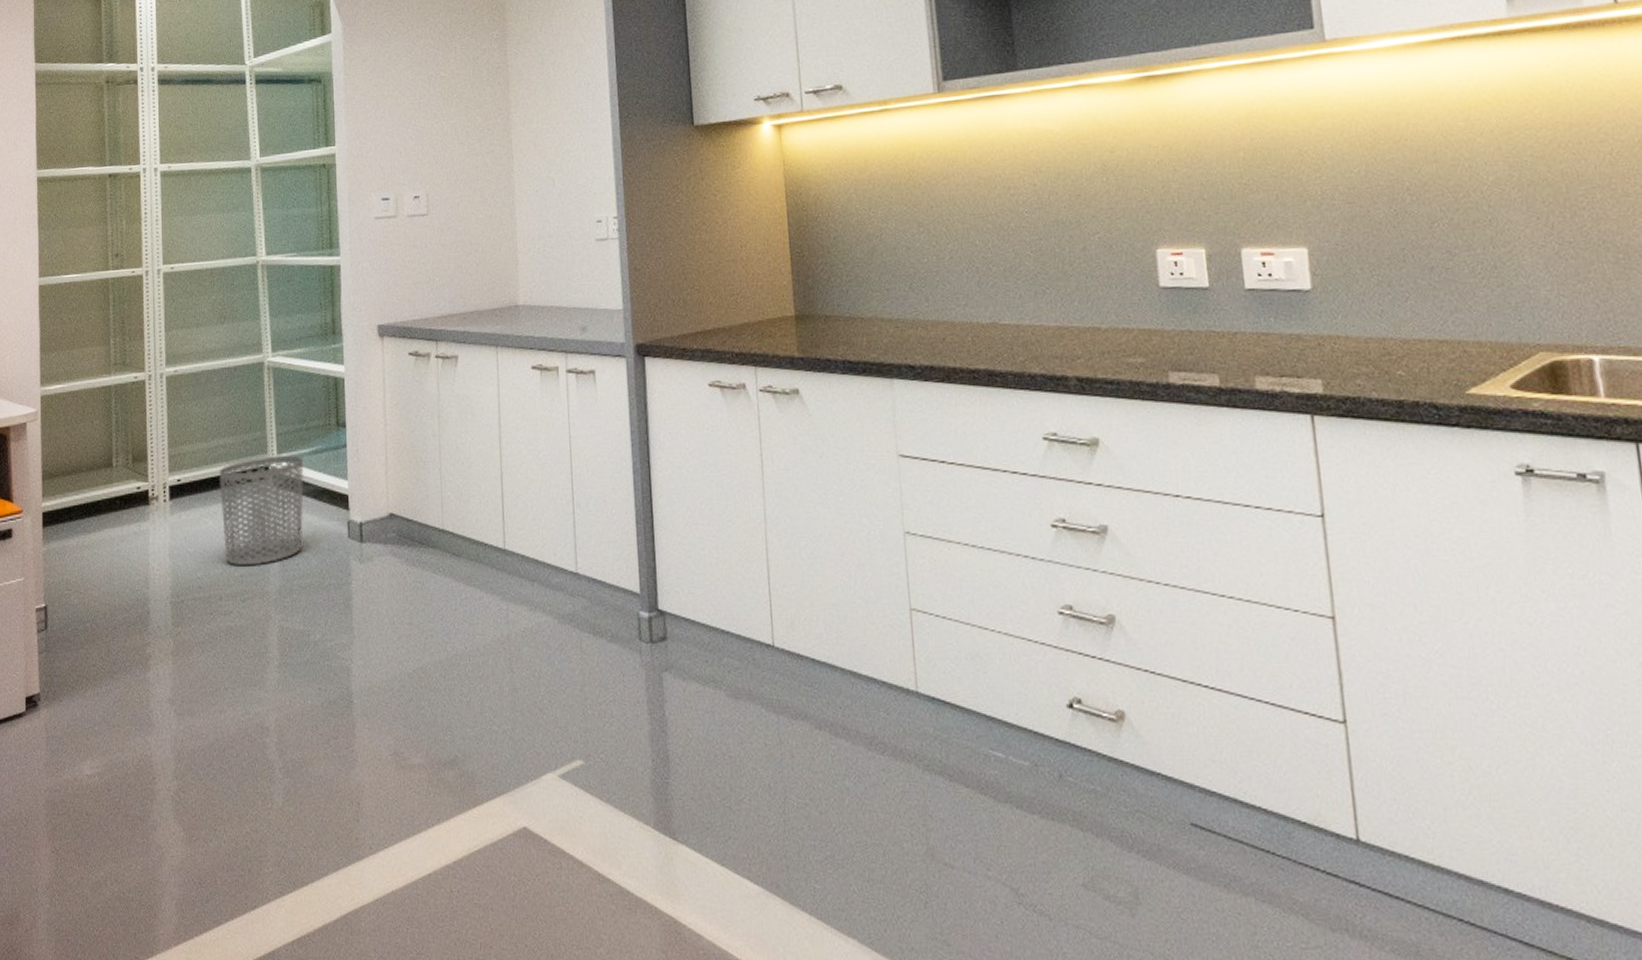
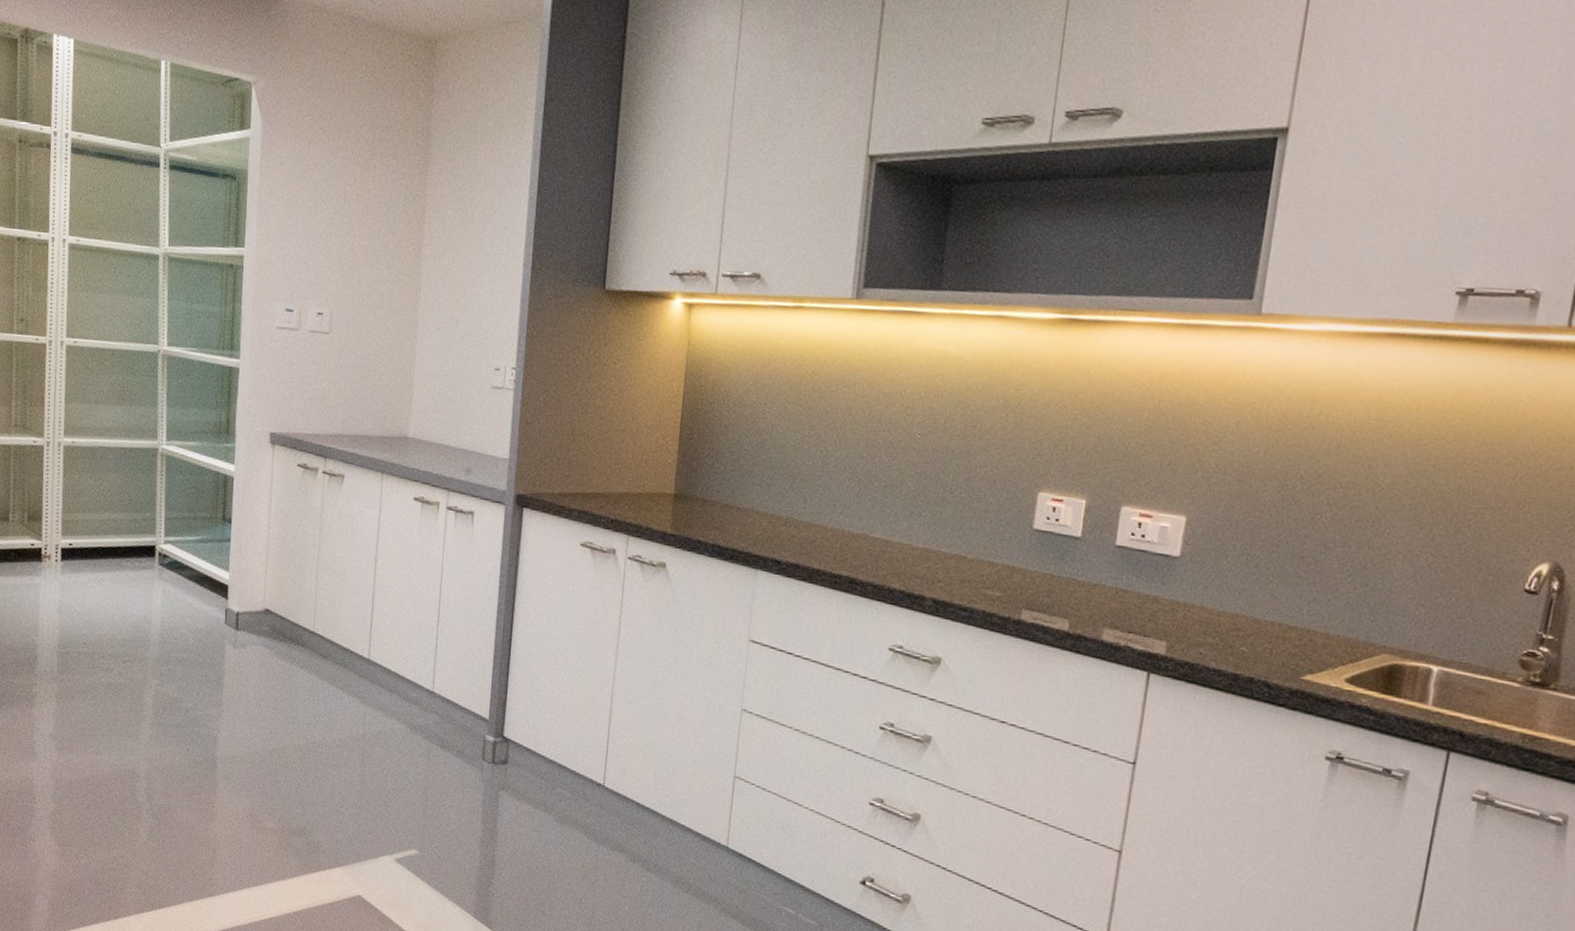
waste bin: present [219,455,304,566] -> none [108,535,189,634]

